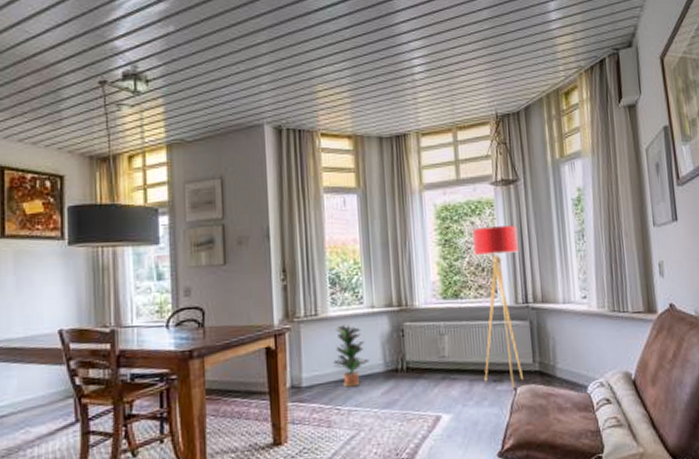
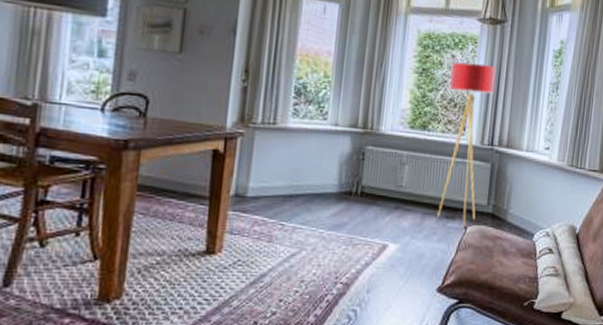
potted plant: present [333,324,370,387] -> none [284,138,324,204]

